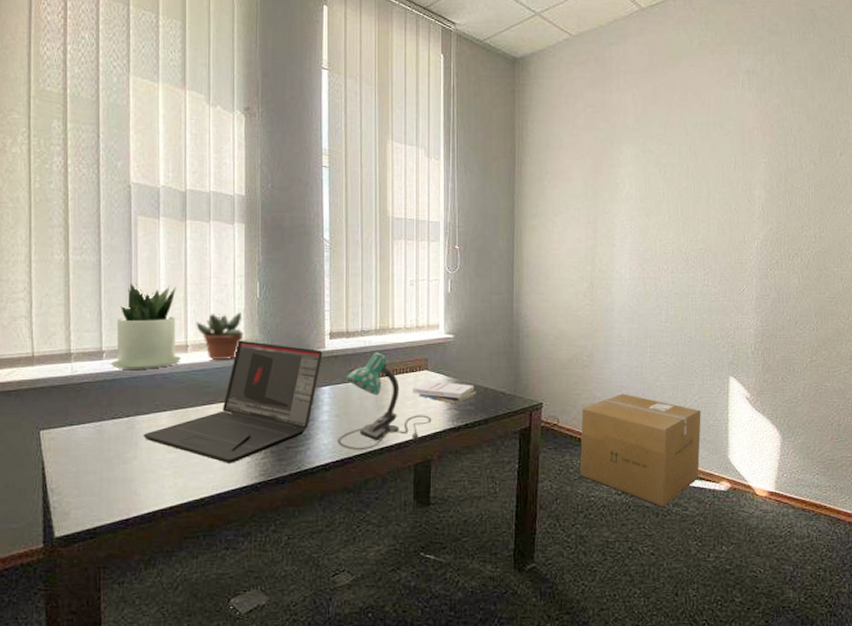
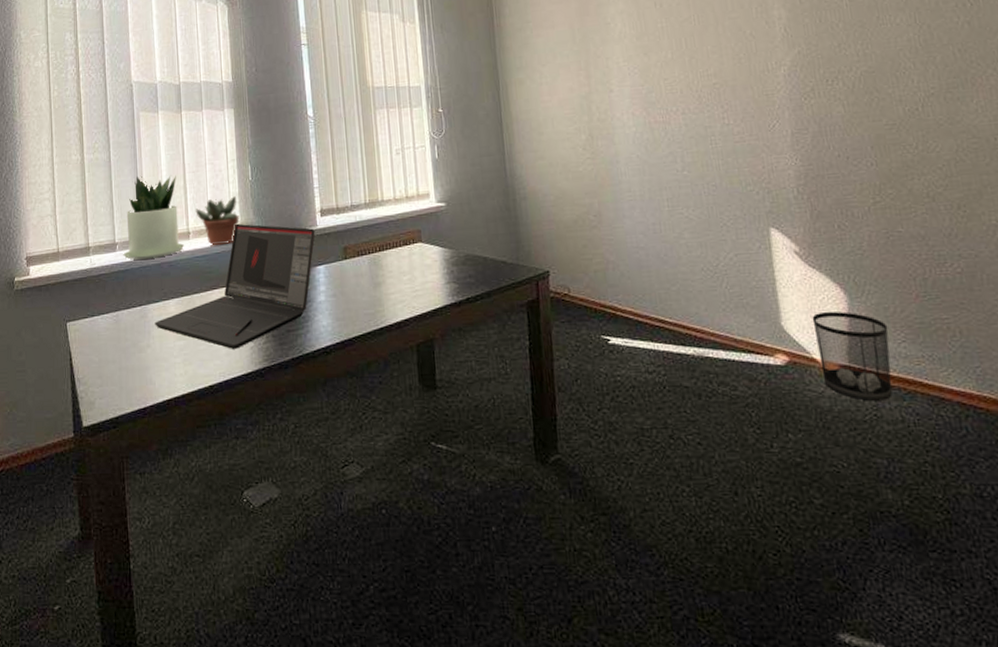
desk lamp: present [338,352,431,450] -> none [337,226,430,331]
books: present [413,380,476,404] -> none [408,253,475,277]
box: present [580,393,701,508] -> none [594,255,746,387]
waste bin: none [752,447,808,520] -> present [812,311,893,401]

